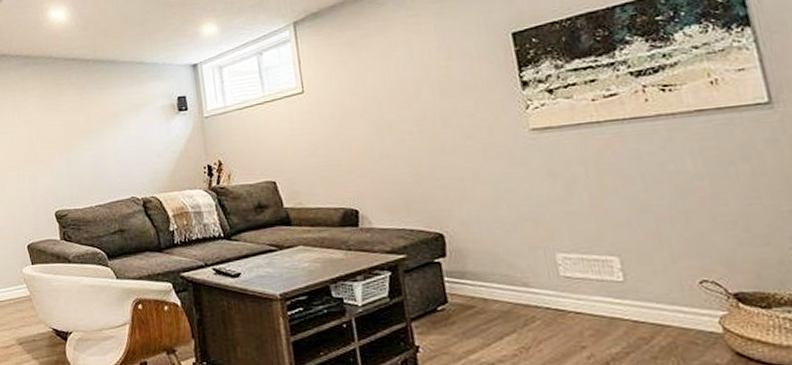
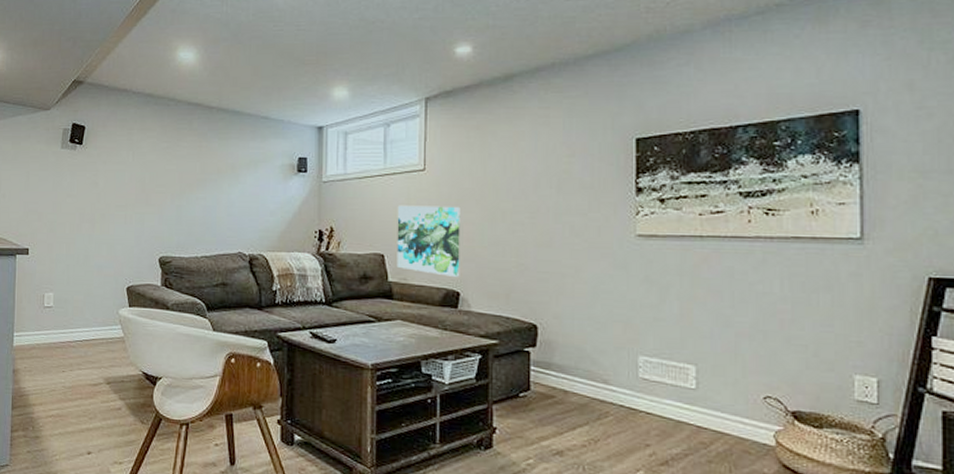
wall art: none [282,124,356,196] -> present [396,205,461,277]

